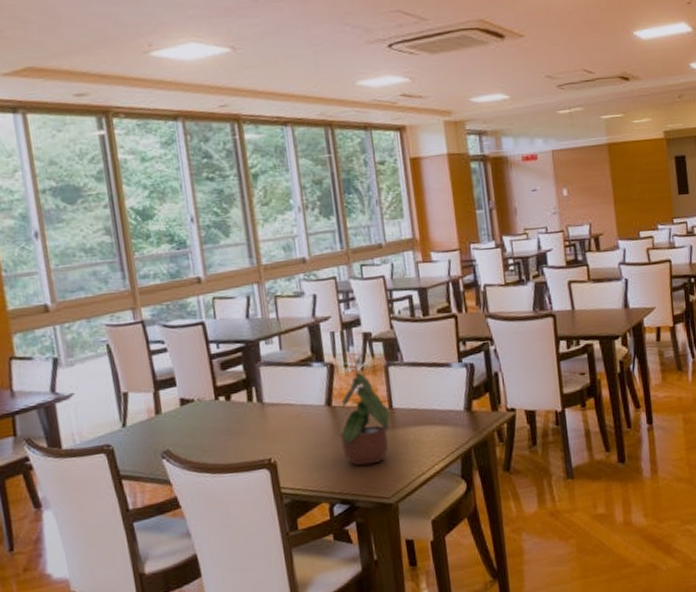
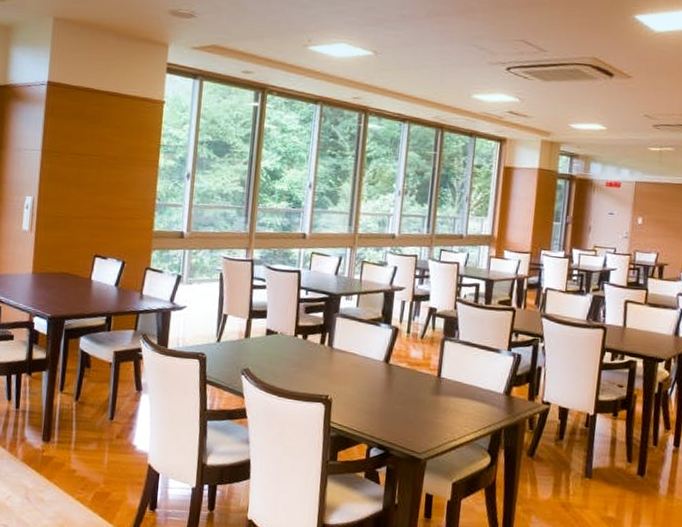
potted plant: present [335,355,390,466] -> none [386,326,437,421]

